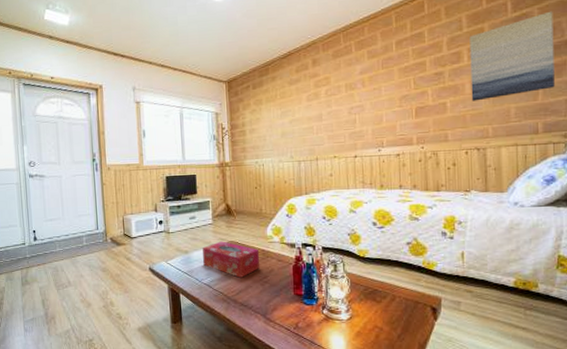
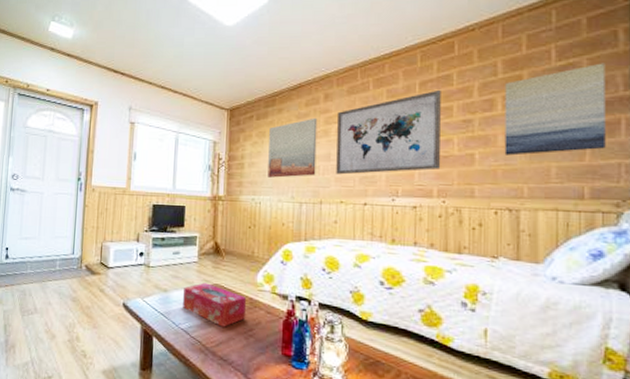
wall art: none [265,82,310,141] -> present [268,117,318,178]
wall art: none [326,47,417,133] -> present [336,89,441,175]

